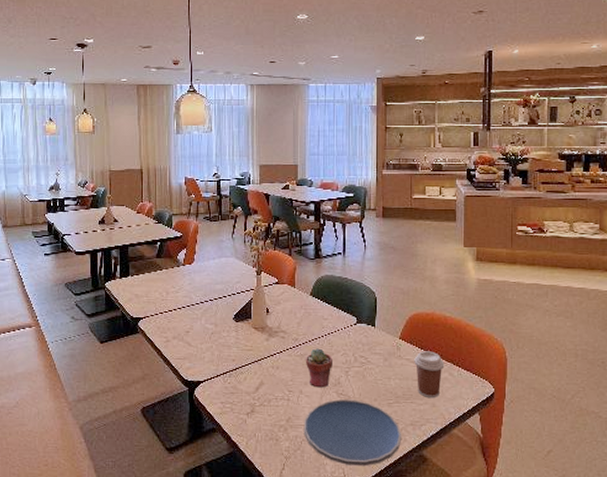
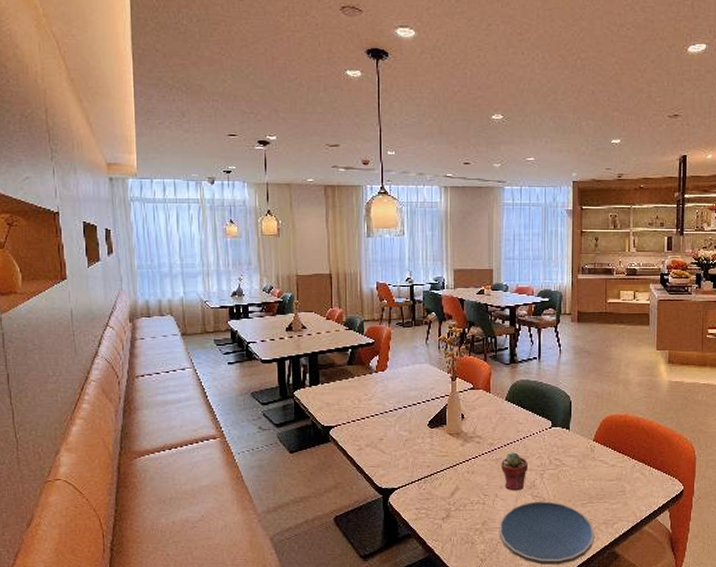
coffee cup: present [414,351,445,399] -> none [607,452,637,498]

